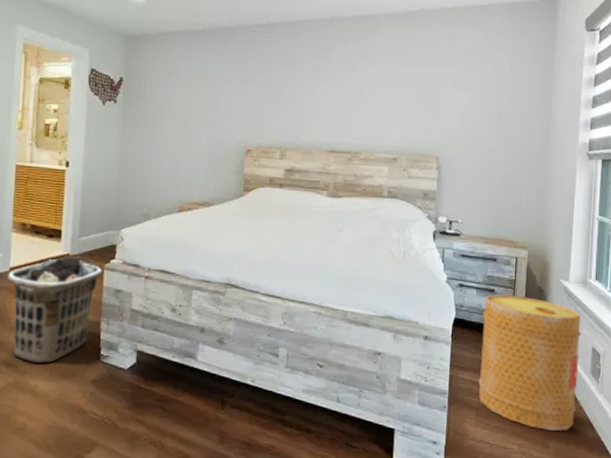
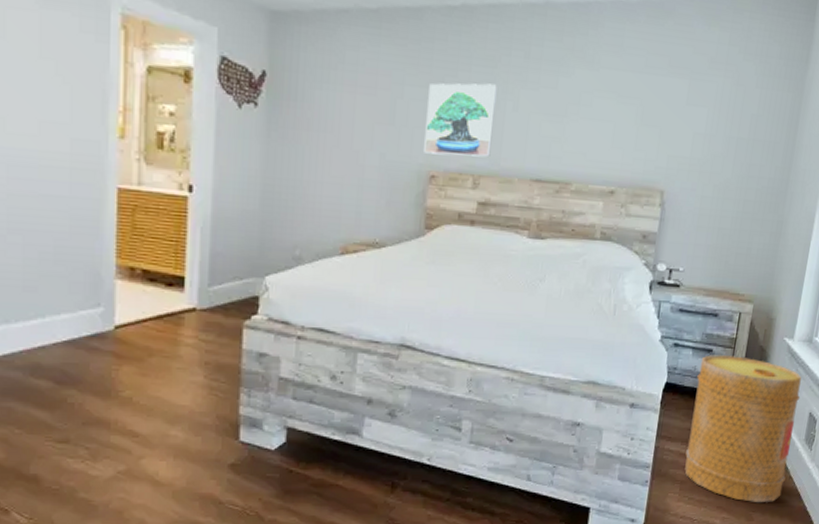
clothes hamper: present [8,255,103,363] -> none [112,309,242,446]
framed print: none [241,79,297,135] -> present [424,83,497,158]

